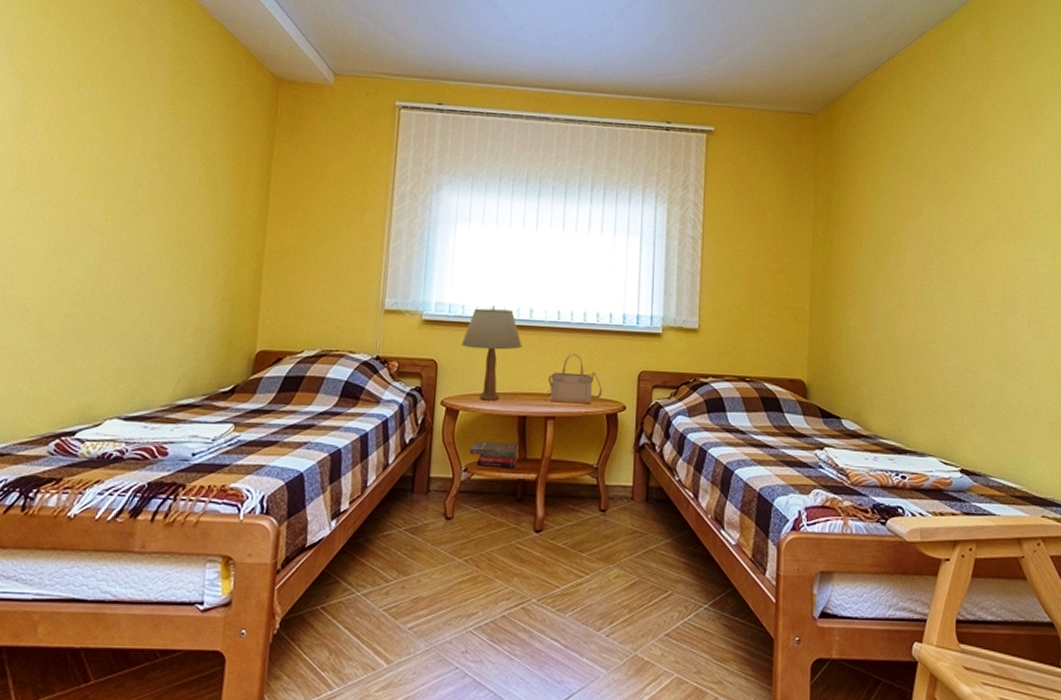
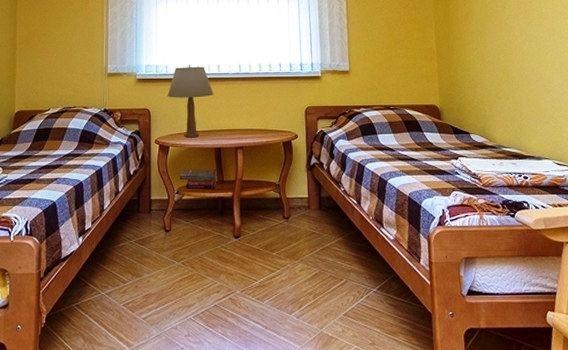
handbag: present [545,352,603,404] -> none [234,96,278,136]

